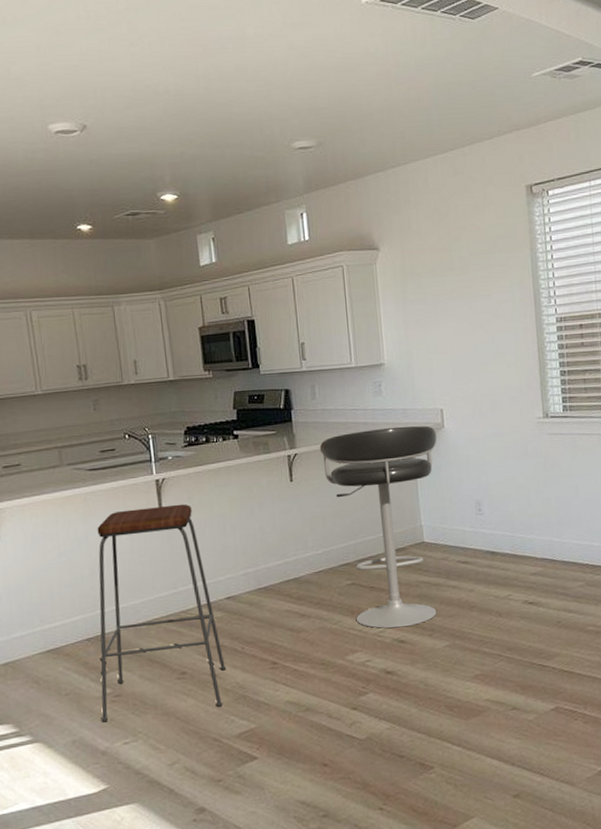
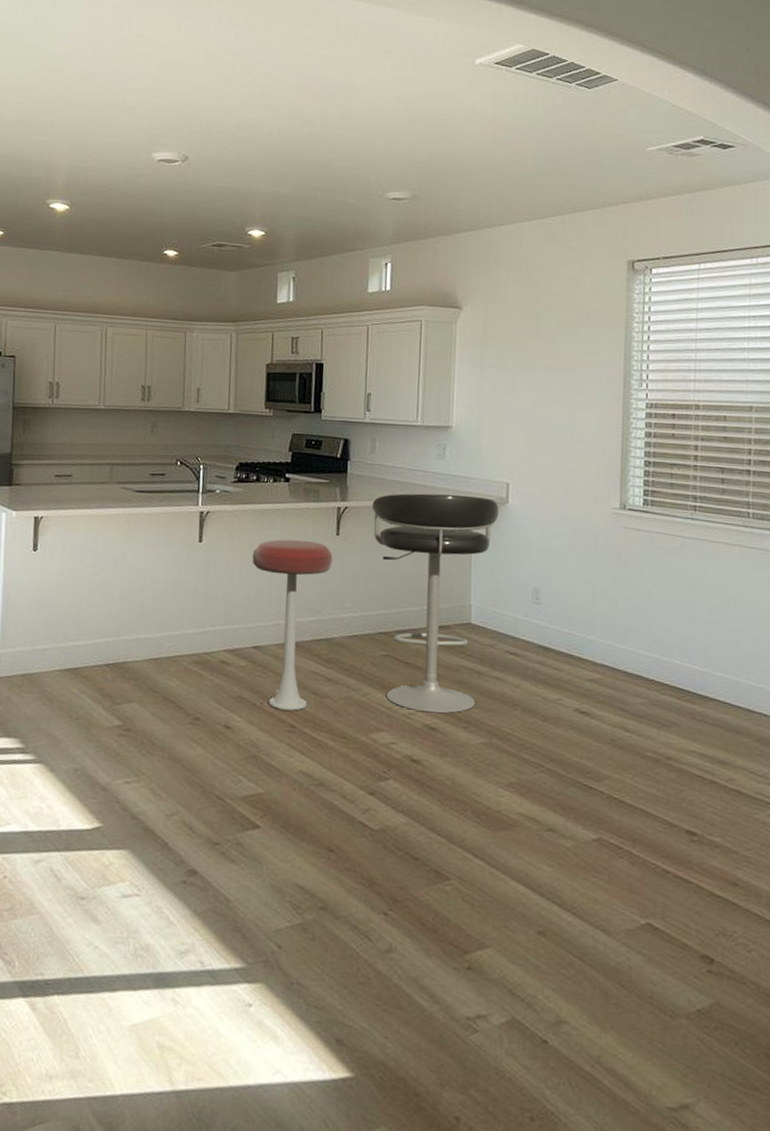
bar stool: present [97,503,227,723] -> none [106,537,242,763]
bar stool: none [212,491,290,651] -> present [252,539,333,712]

